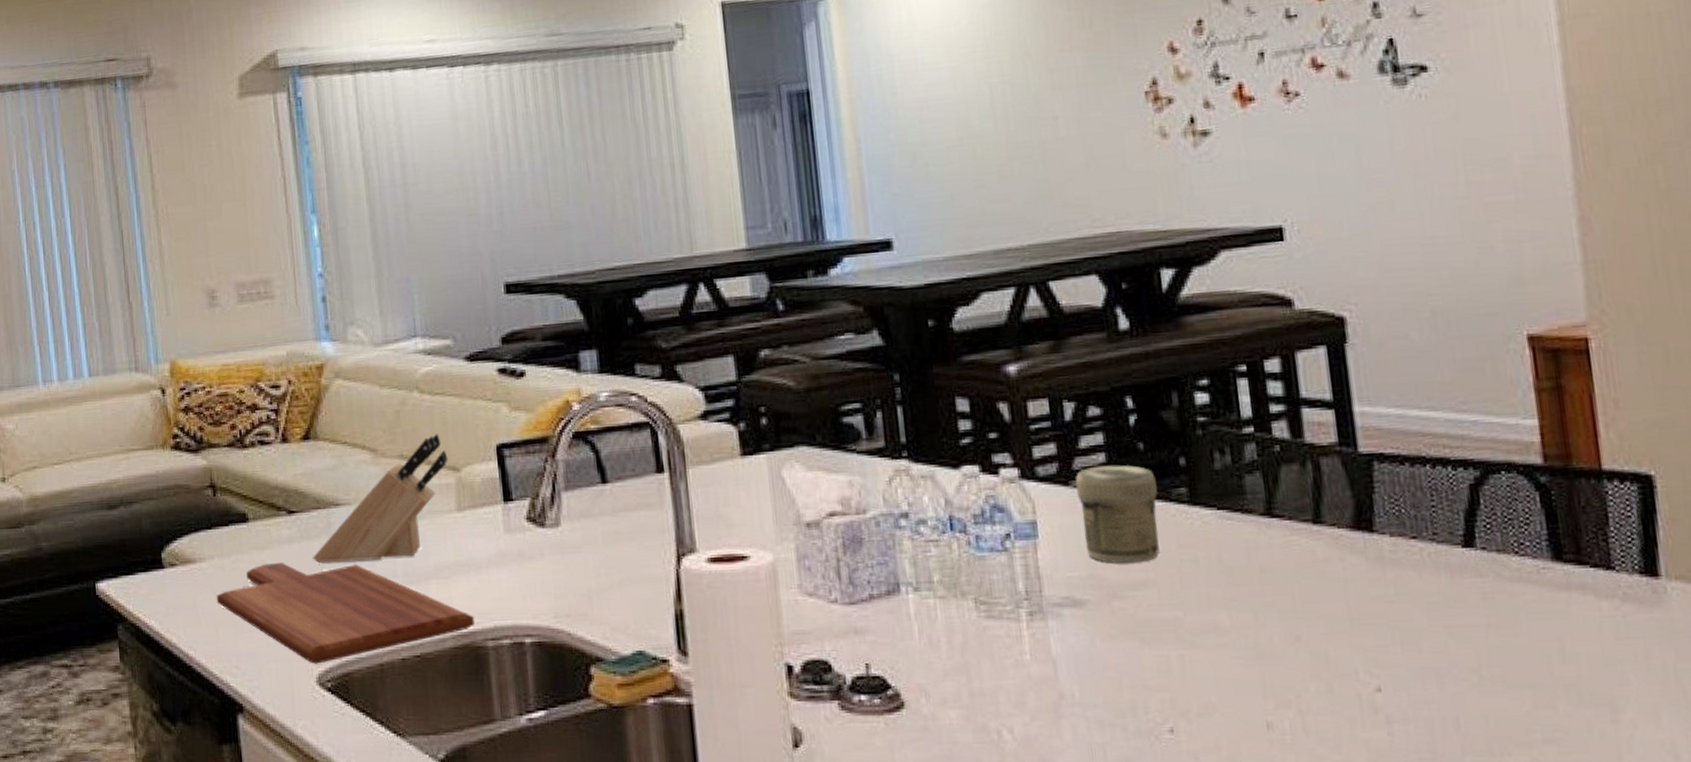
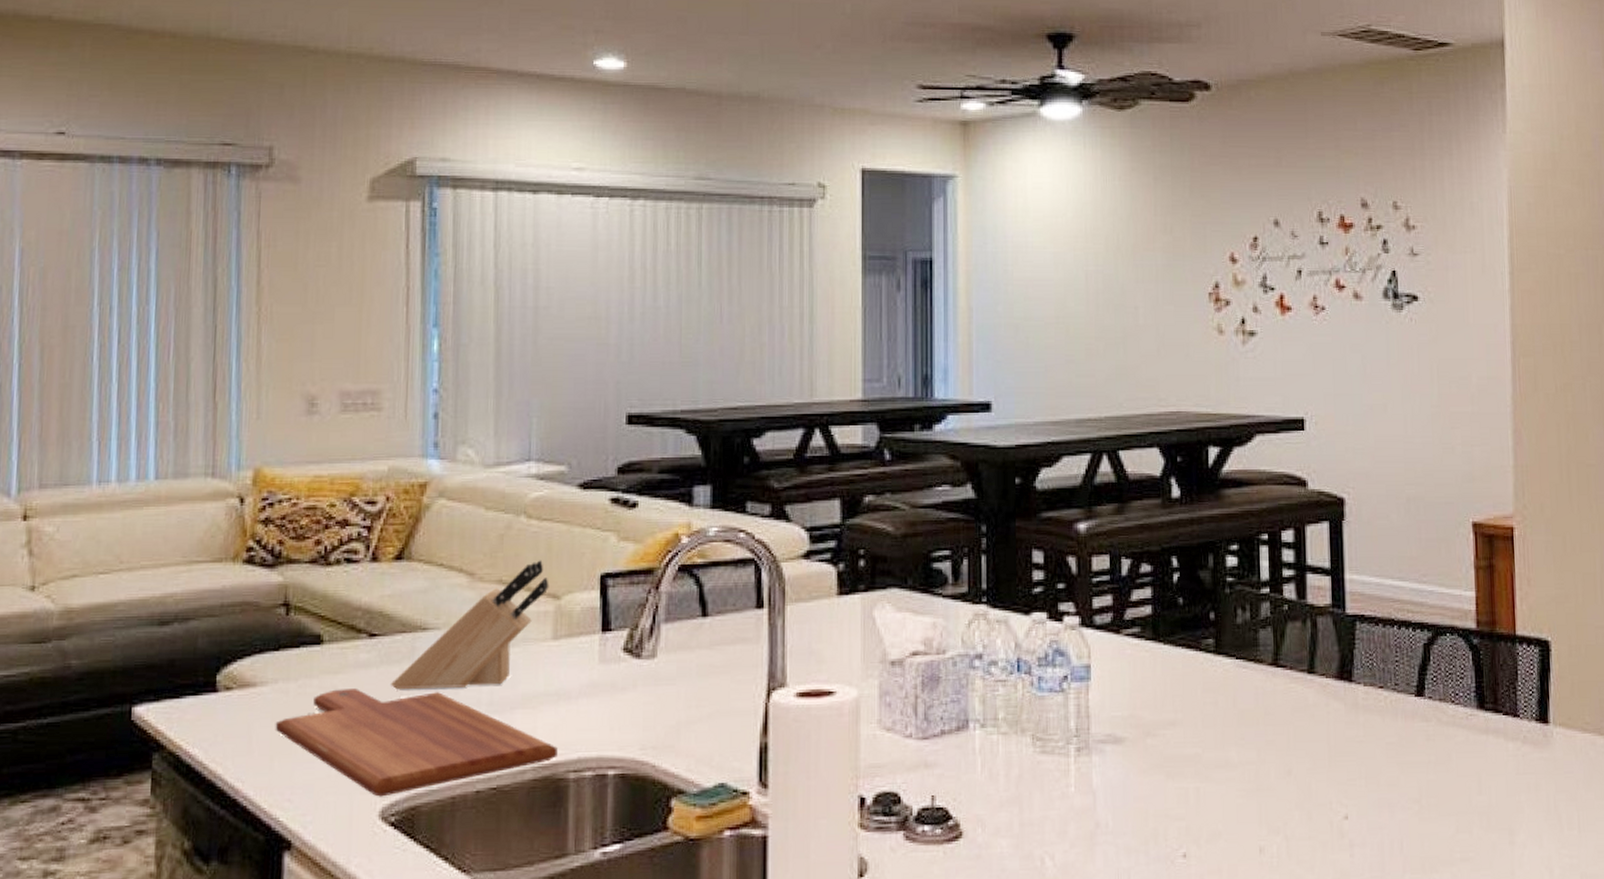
jar: present [1075,464,1159,564] -> none [1125,616,1190,706]

